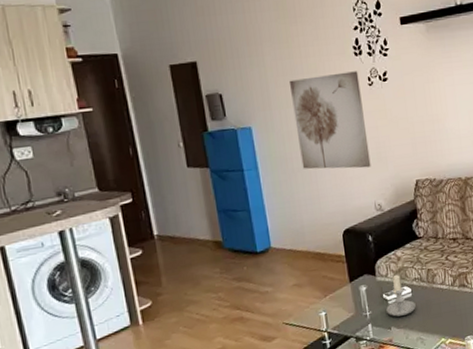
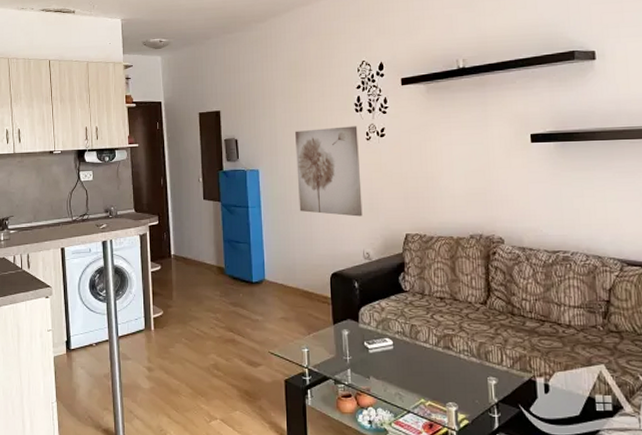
candle: present [386,274,416,317] -> none [366,324,396,367]

